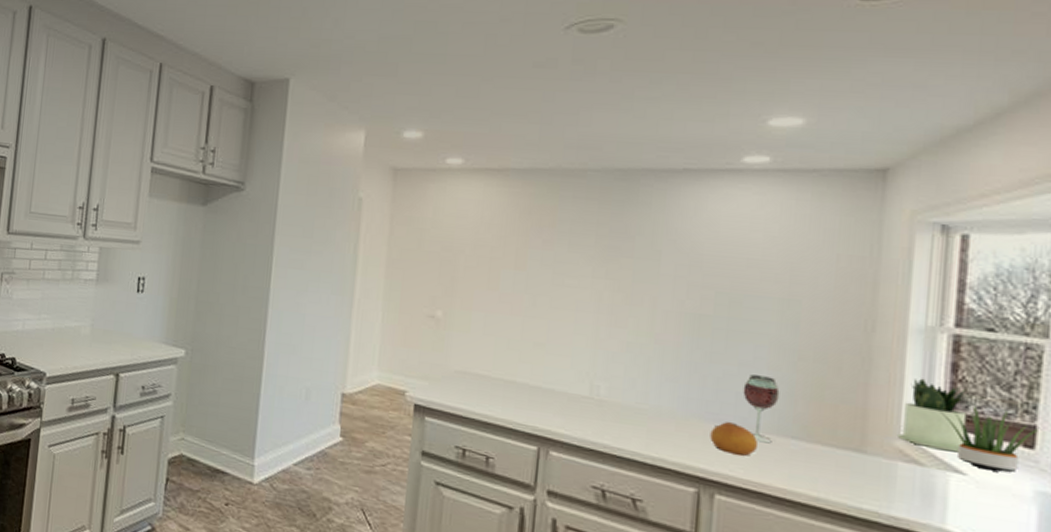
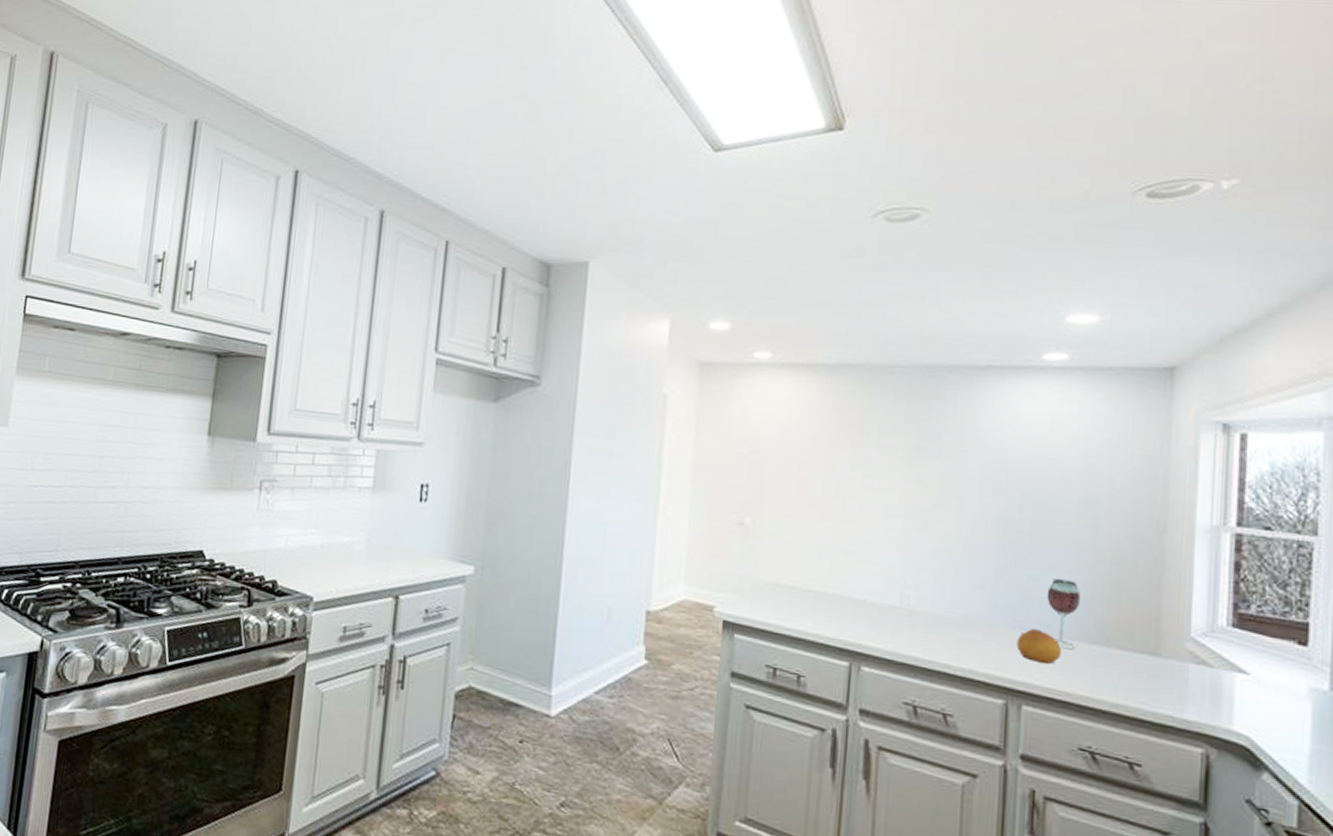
planter: present [896,378,967,453] -> none [1187,578,1249,652]
potted plant: present [939,406,1040,472] -> none [1224,604,1312,670]

